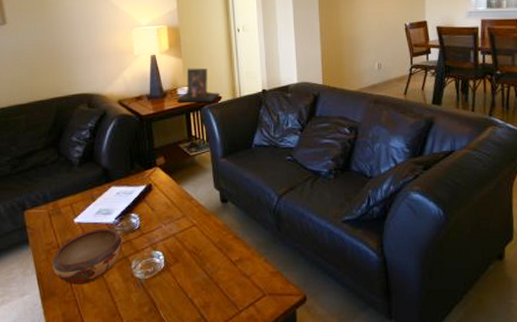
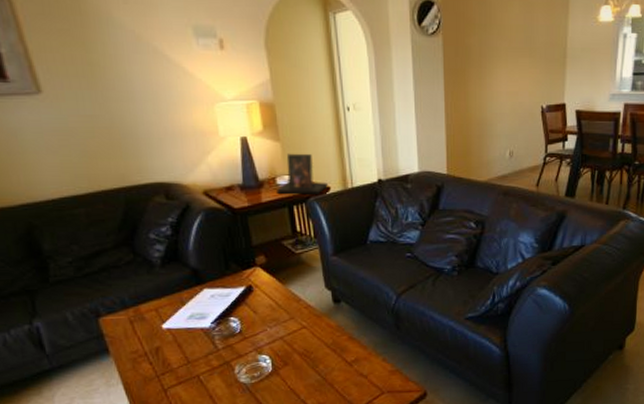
decorative bowl: present [52,228,123,284] -> none [140,333,223,393]

